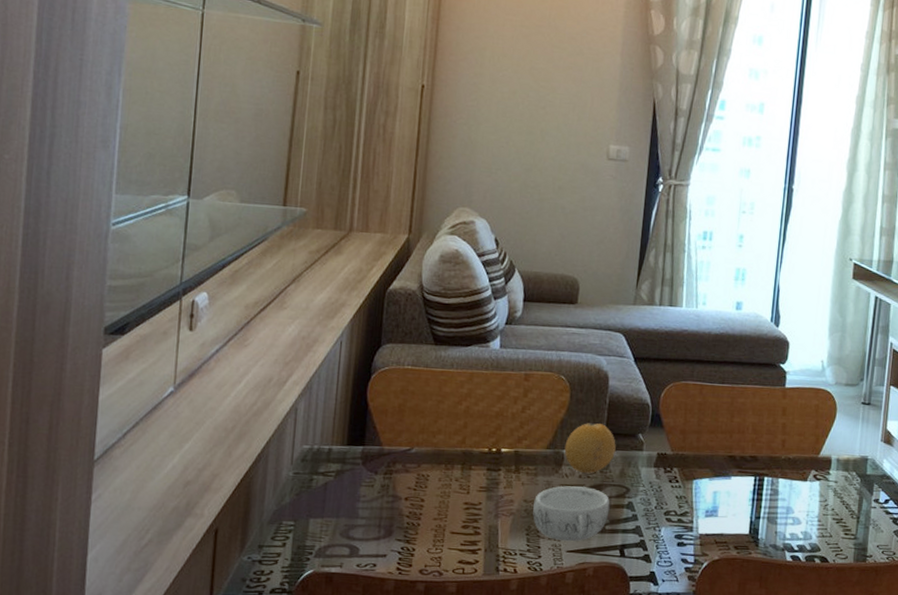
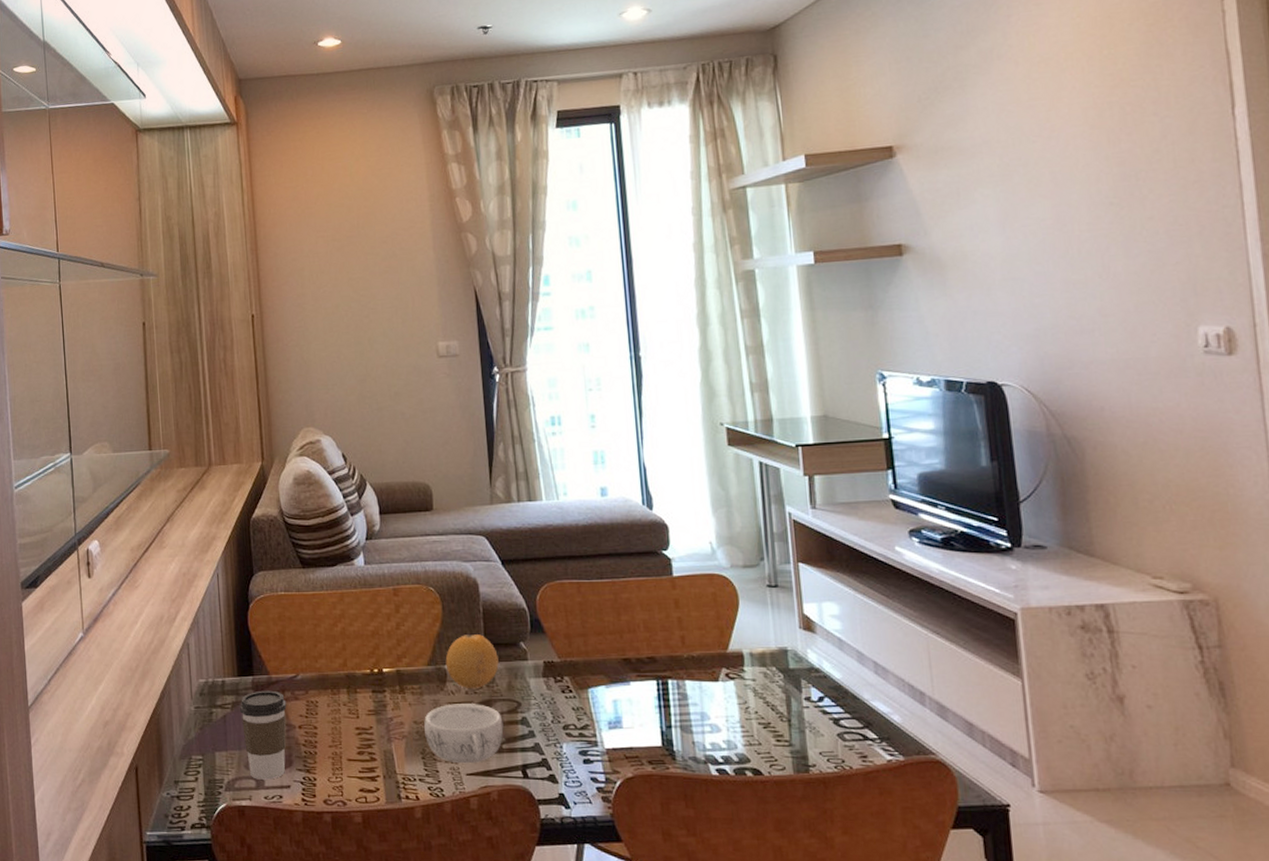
coffee cup: none [343,461,396,548] -> present [240,690,287,780]

